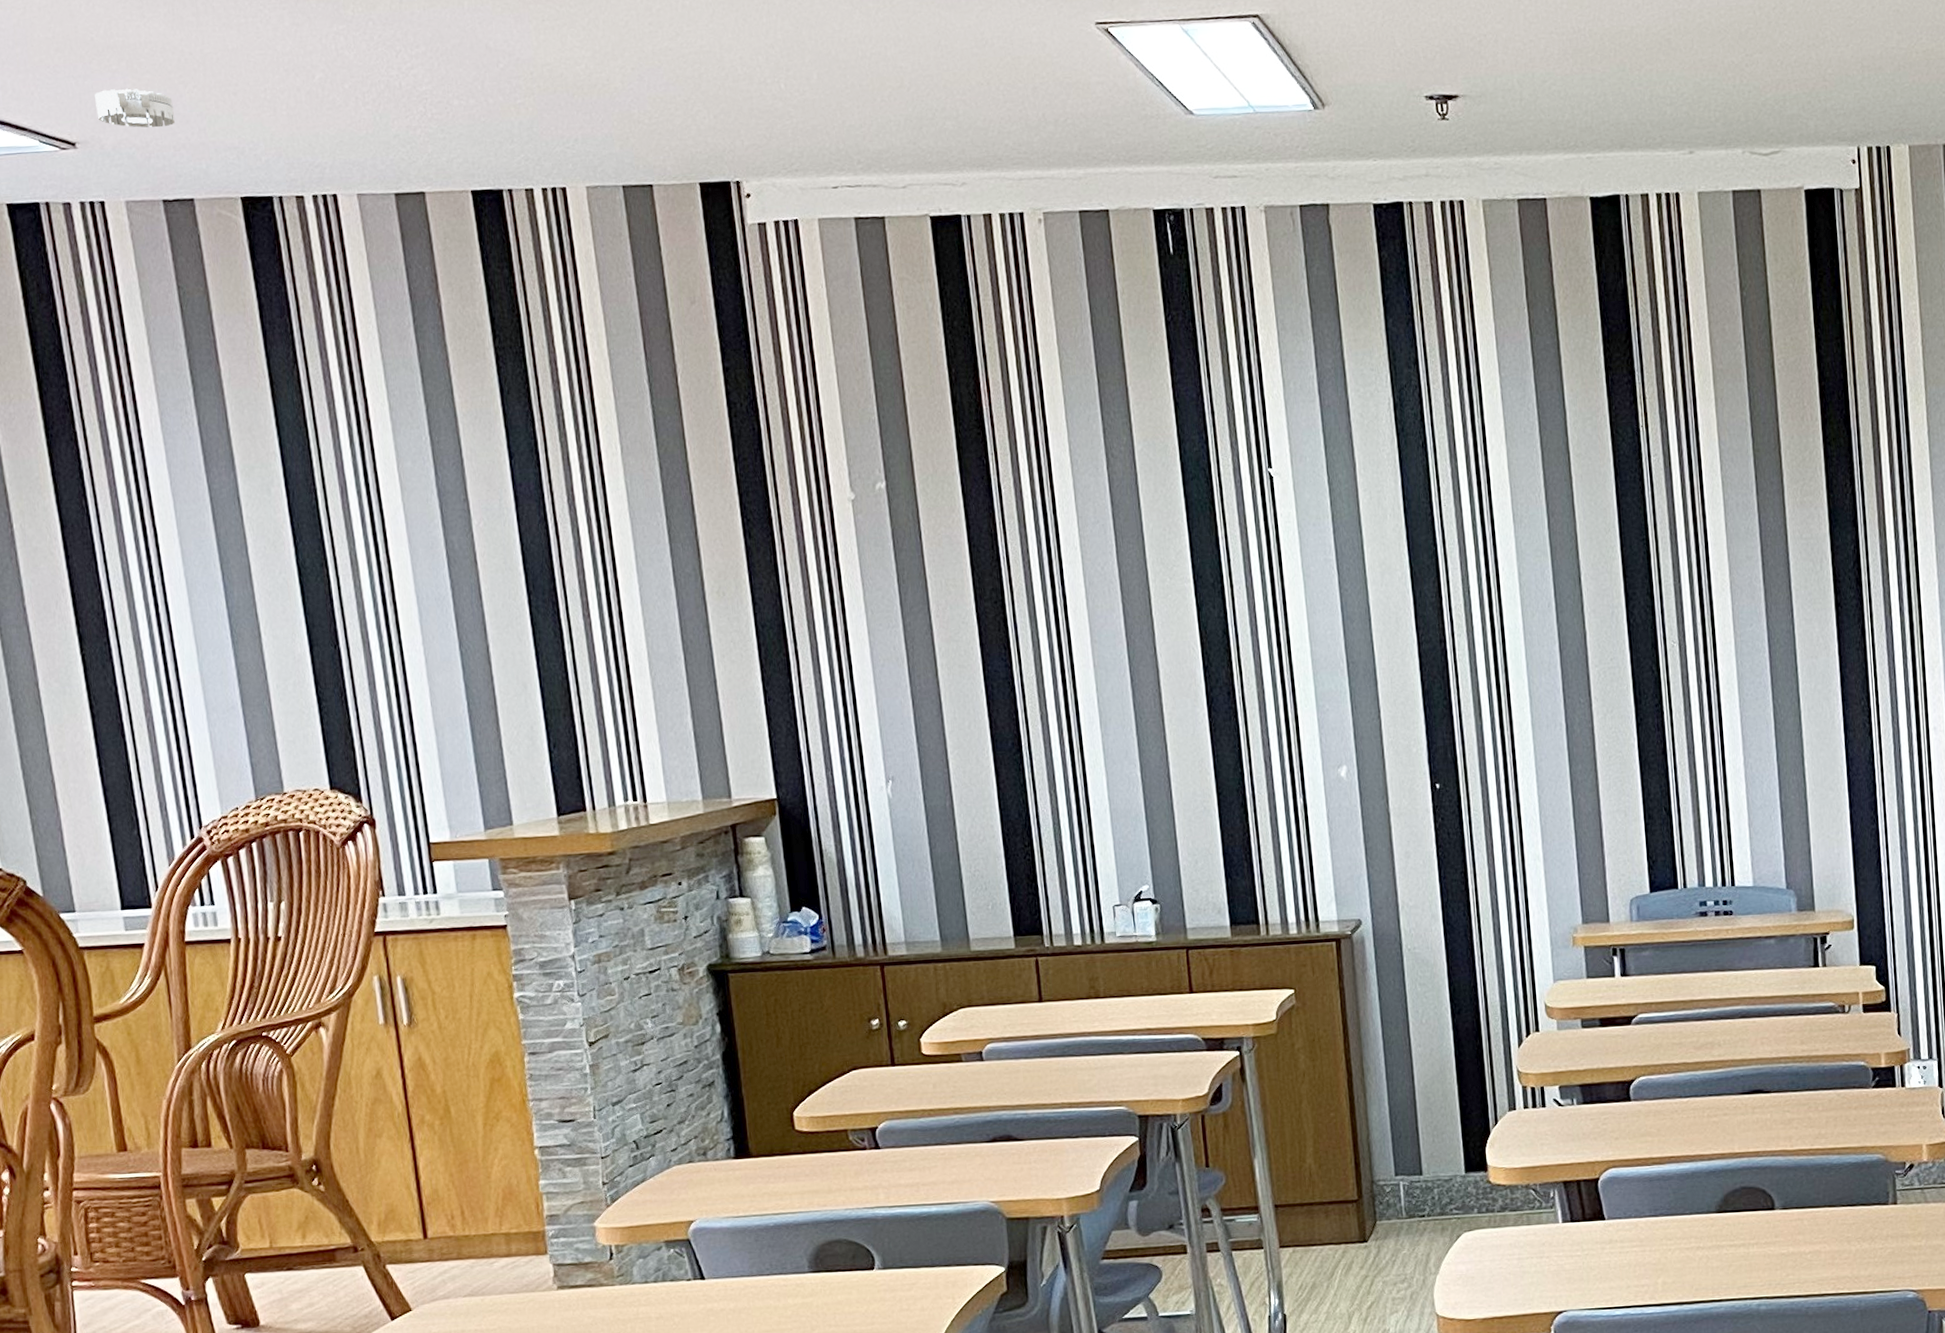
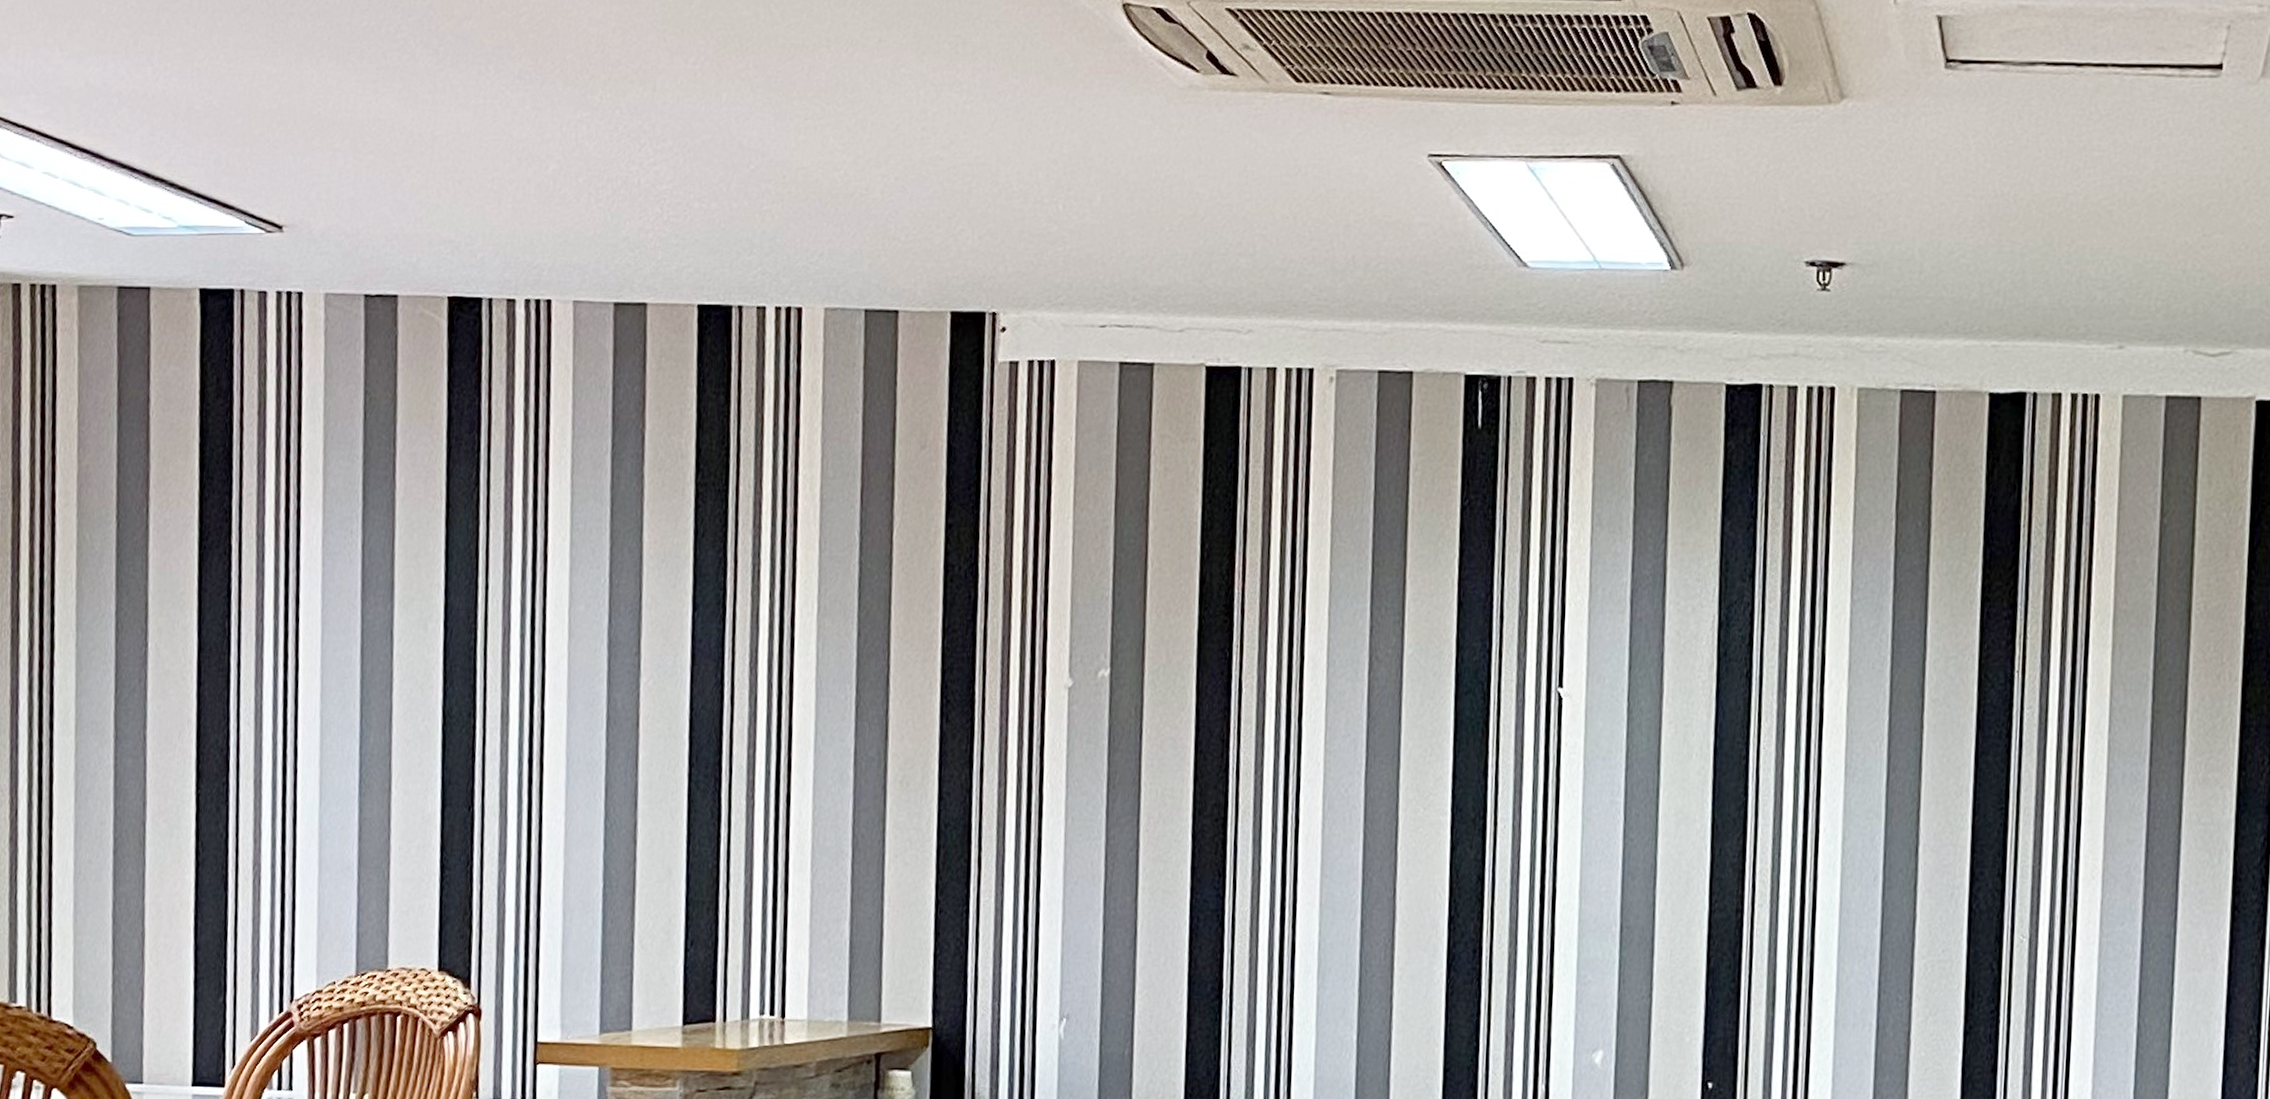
smoke detector: present [95,88,176,128] -> none [310,169,393,215]

